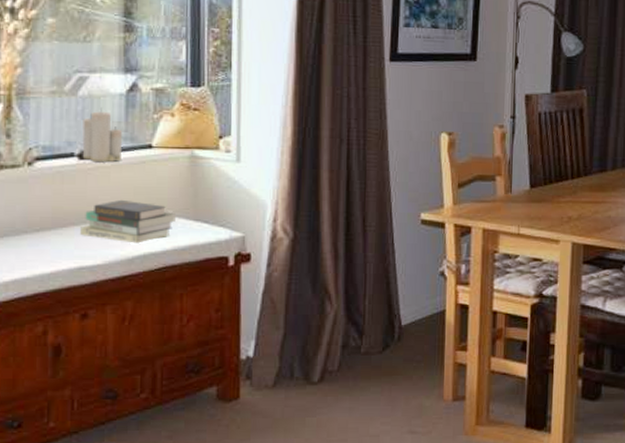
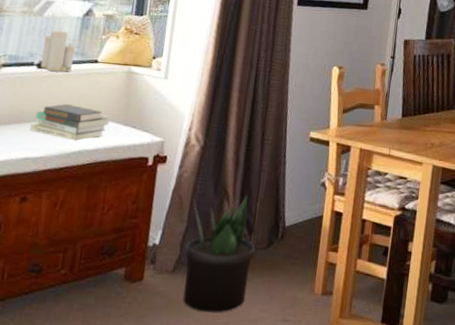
planter: none [285,293,369,429] -> present [183,193,256,313]

